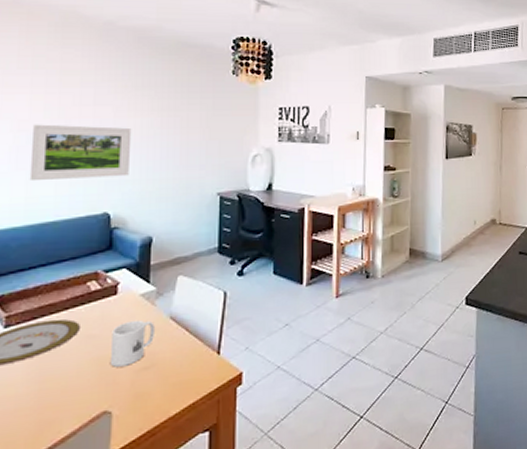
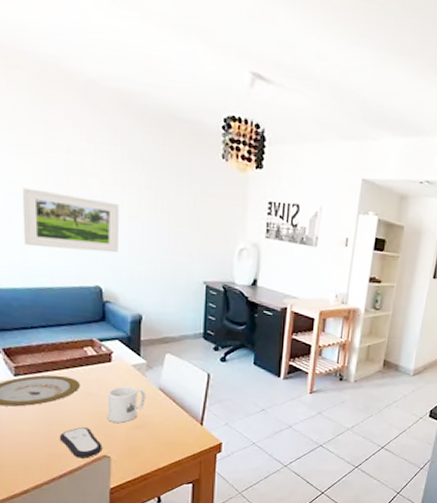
remote control: none [51,379,103,421] -> present [59,427,103,459]

